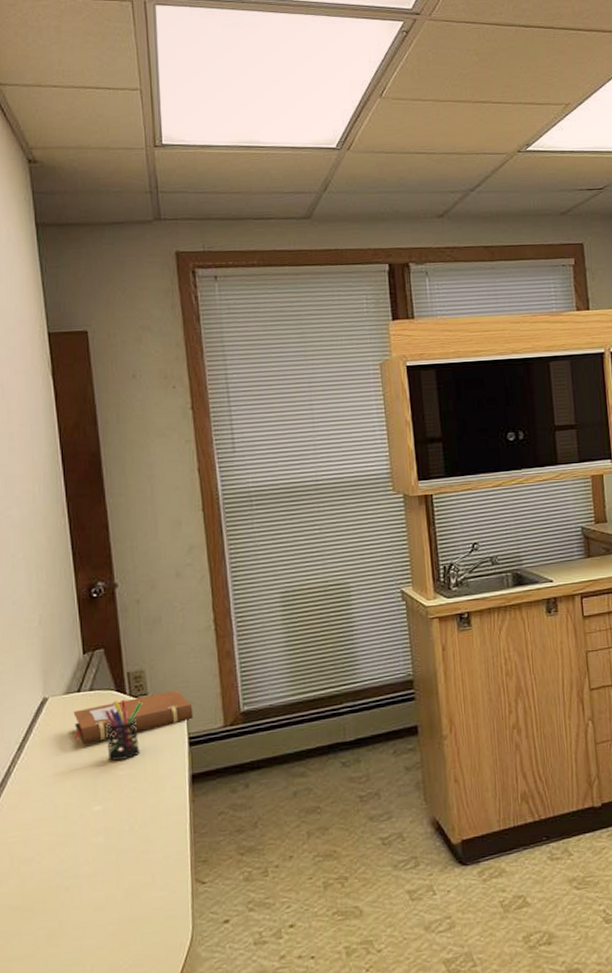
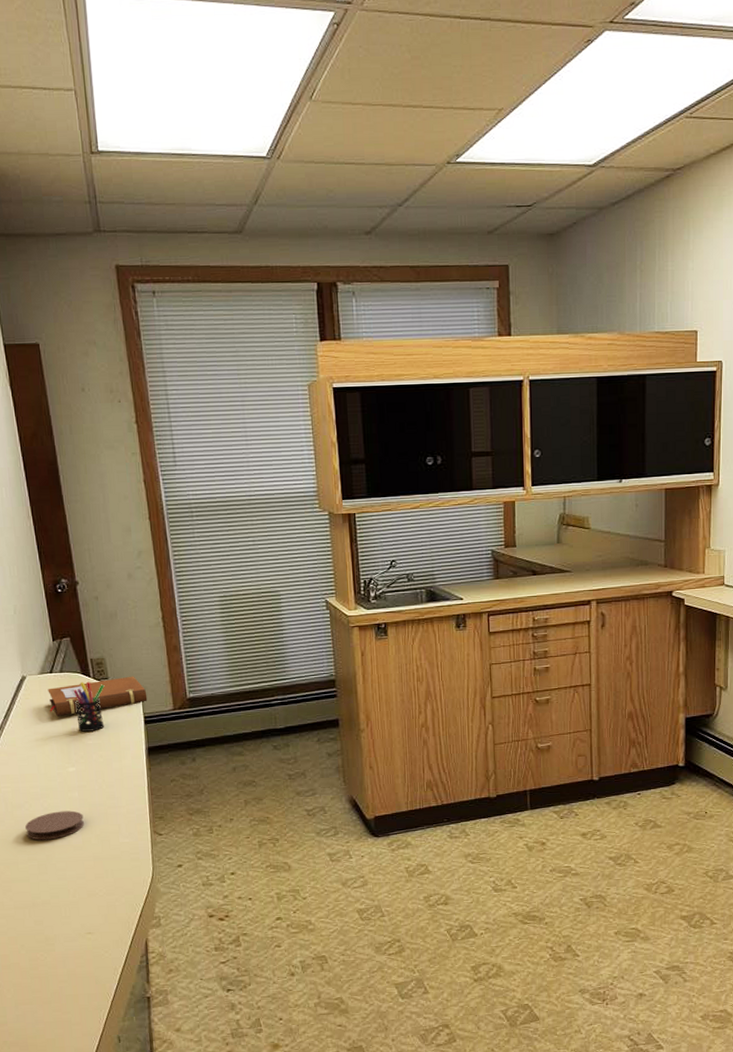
coaster: none [34,860,109,902] -> present [25,810,84,840]

